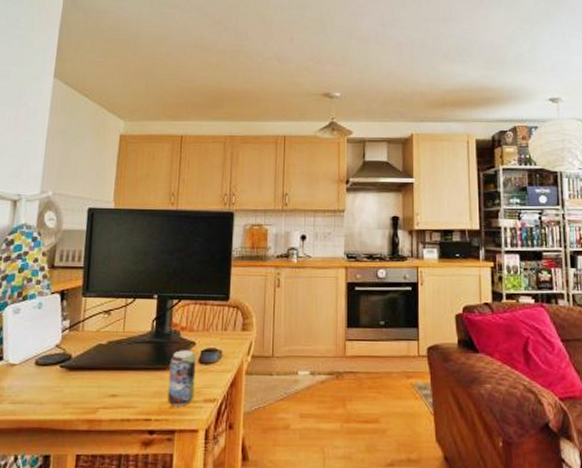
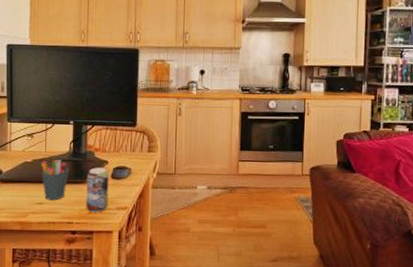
pen holder: none [116,342,149,392] -> present [40,160,69,200]

